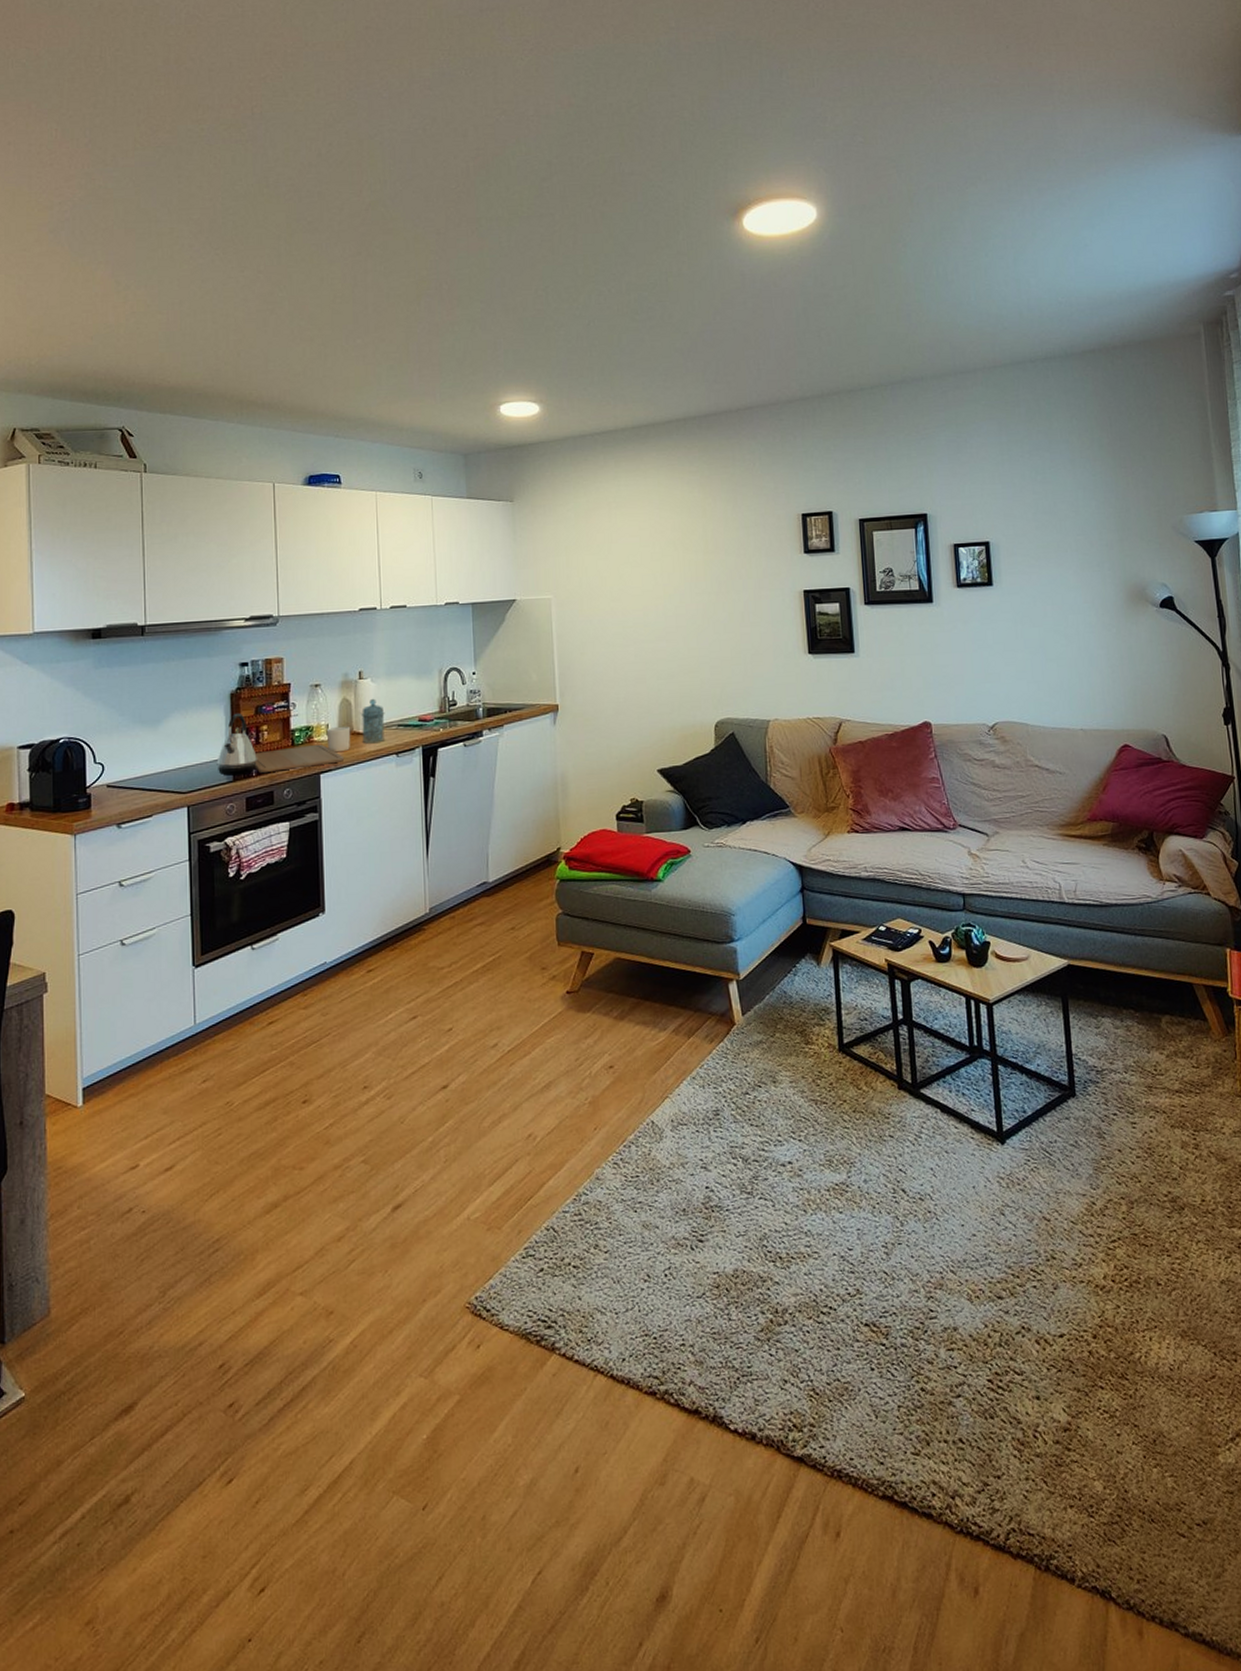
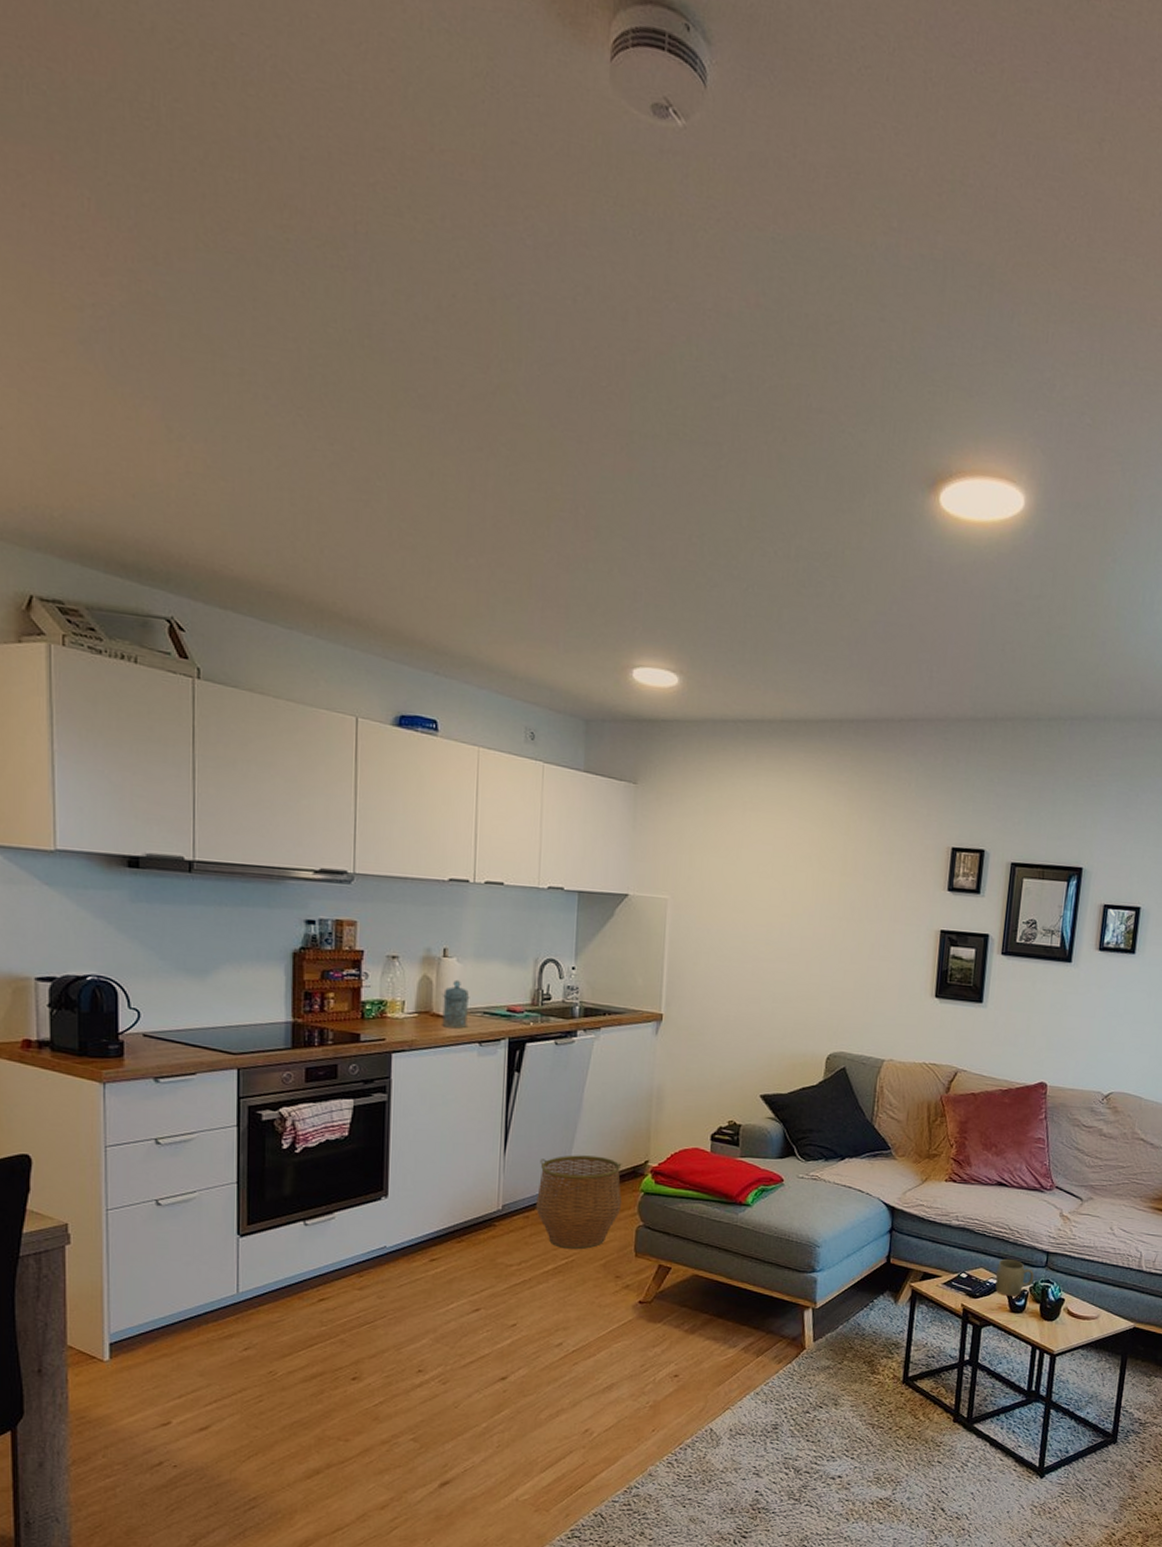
kettle: present [216,712,259,776] -> none [273,974,322,1043]
chopping board: present [254,744,345,772] -> none [317,1020,421,1045]
mug: present [326,726,351,753] -> none [401,1004,430,1033]
basket: none [460,849,540,945] -> present [536,1155,623,1249]
mug: none [914,905,954,945] -> present [995,1258,1035,1296]

